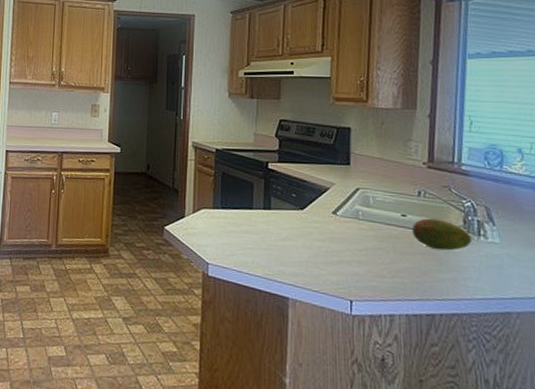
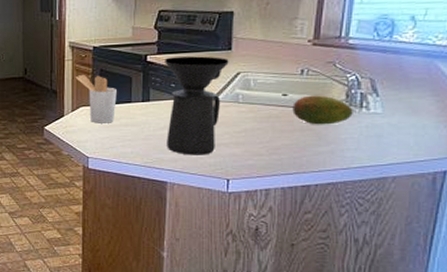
utensil holder: none [197,175,238,229] -> present [75,74,117,123]
coffee maker: none [286,167,348,272] -> present [165,56,229,155]

